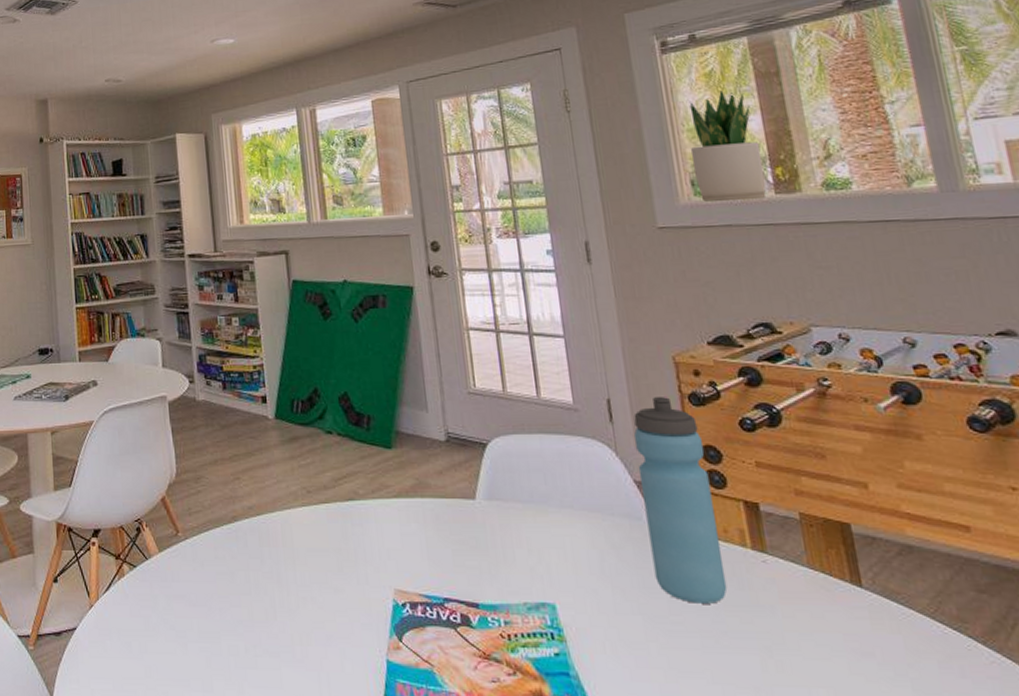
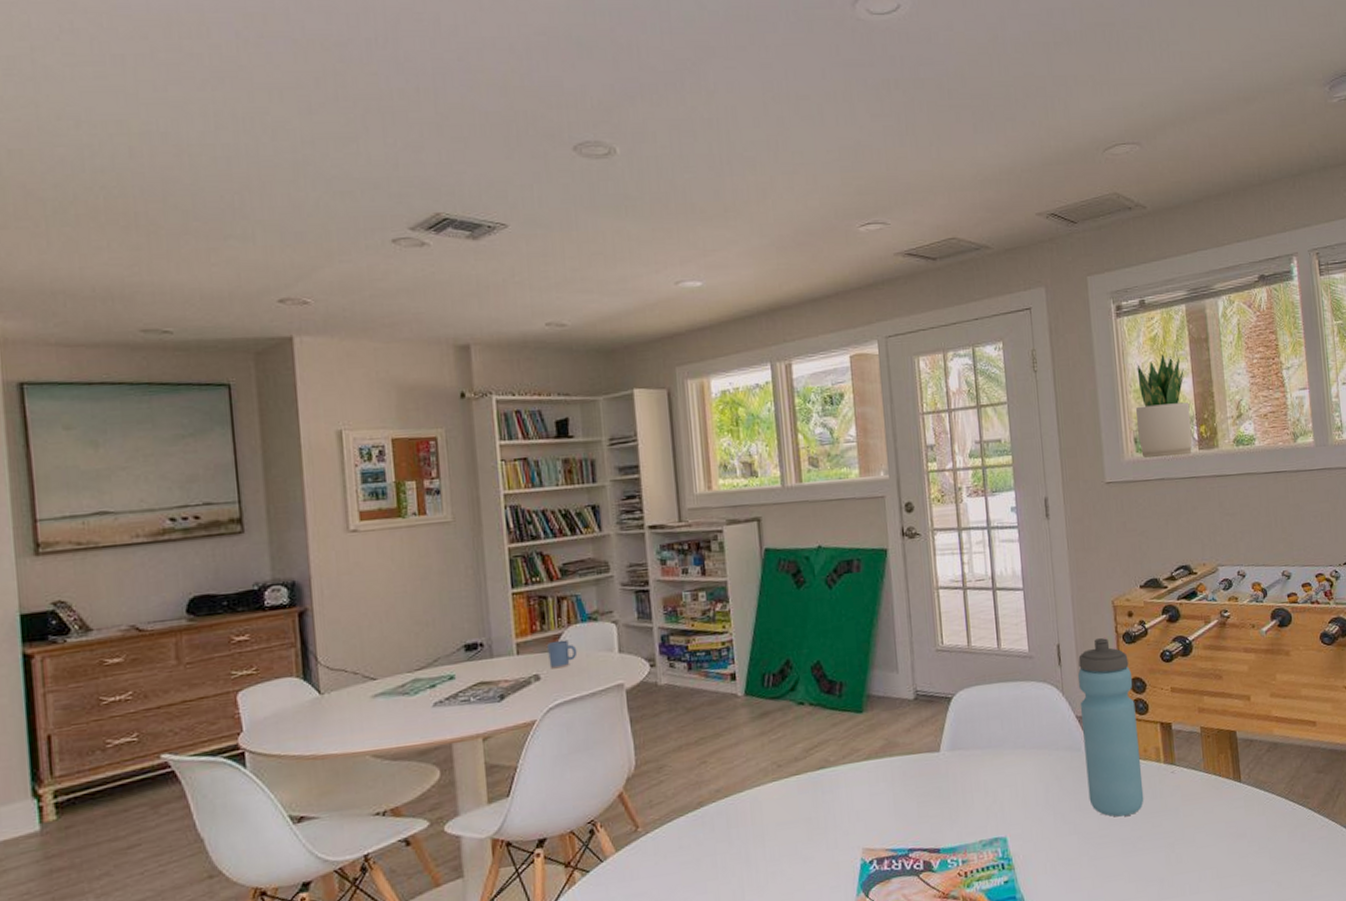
mug: none [103,351,128,377] -> present [547,639,578,669]

